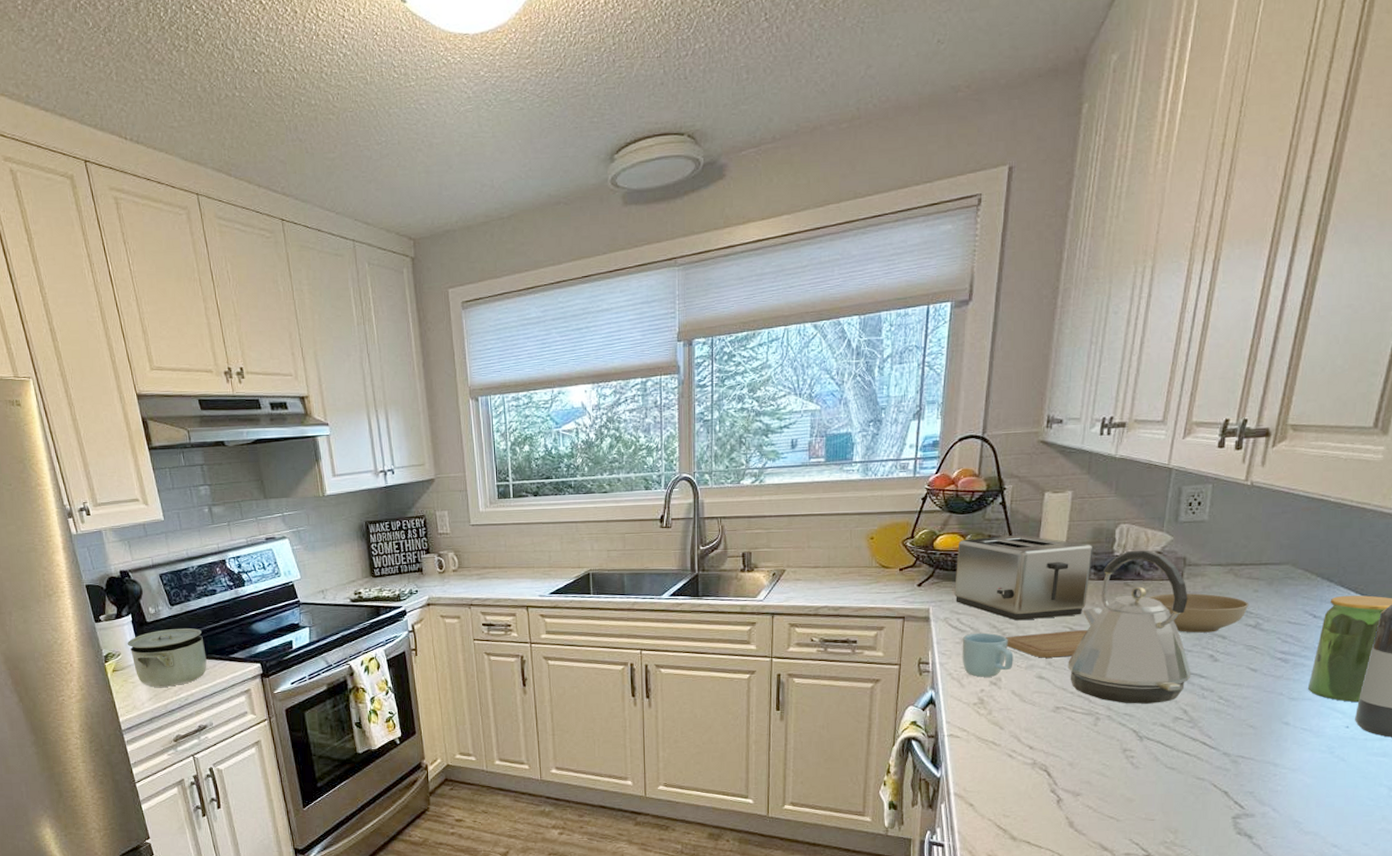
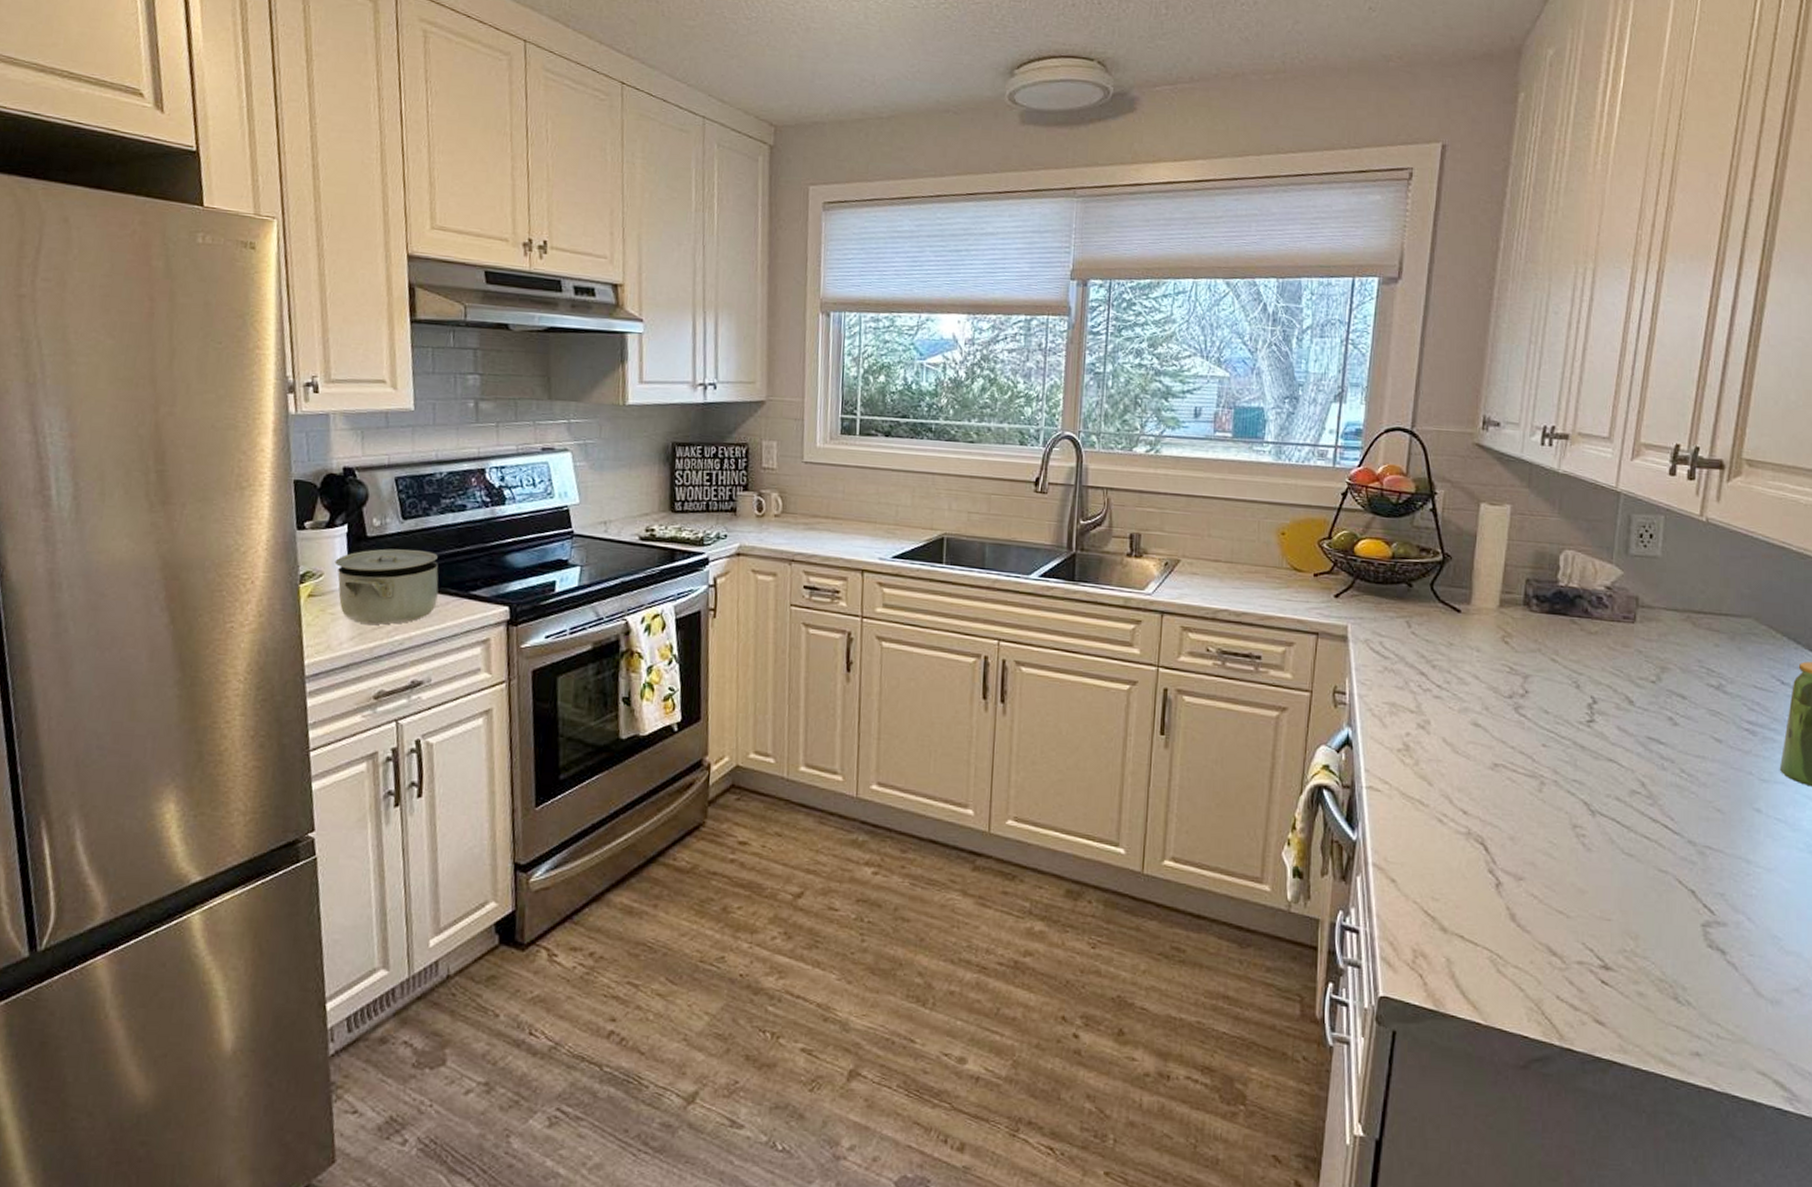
toaster: present [954,534,1093,621] -> none [1377,547,1535,653]
mug: present [962,632,1014,677] -> none [1384,661,1445,718]
chopping board: present [1006,630,1088,658] -> none [1436,669,1530,702]
kettle: present [1068,549,1191,704] -> none [1507,582,1648,771]
bowl: present [1148,593,1249,633] -> none [1598,637,1710,690]

